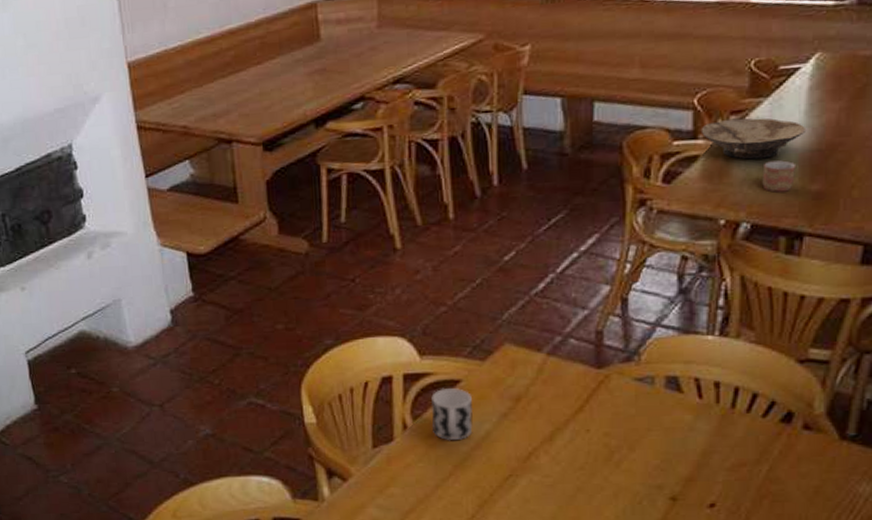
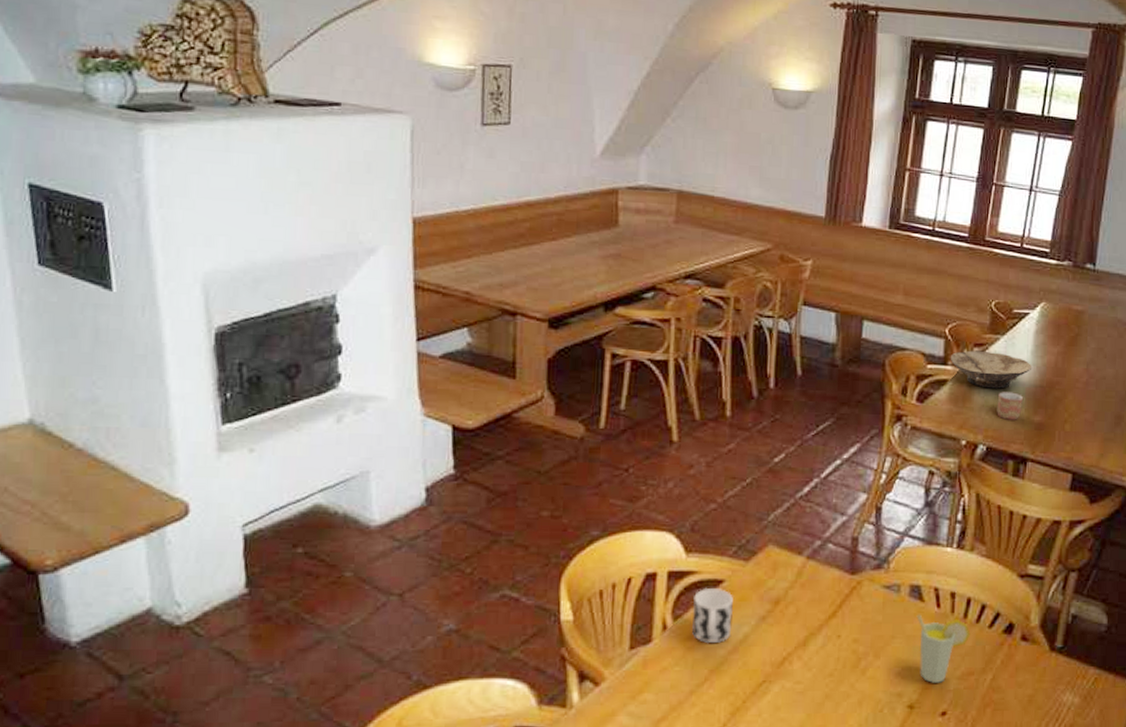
cup: none [675,406,740,475] -> present [916,614,971,683]

